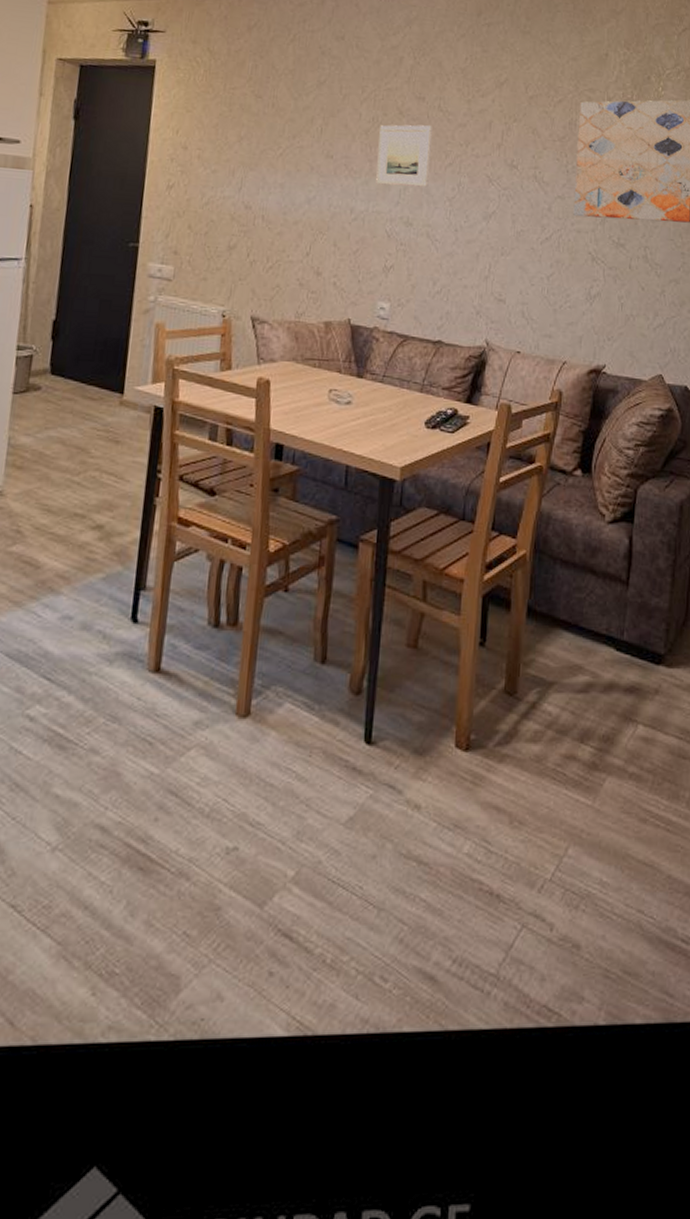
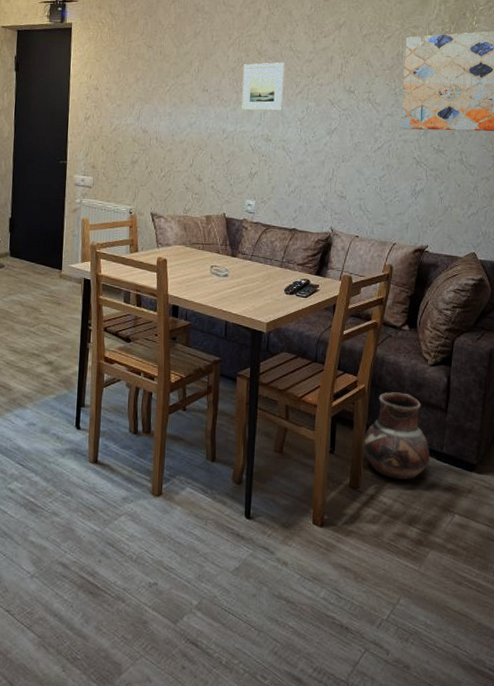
ceramic pot: none [522,559,607,680] -> present [362,392,430,480]

